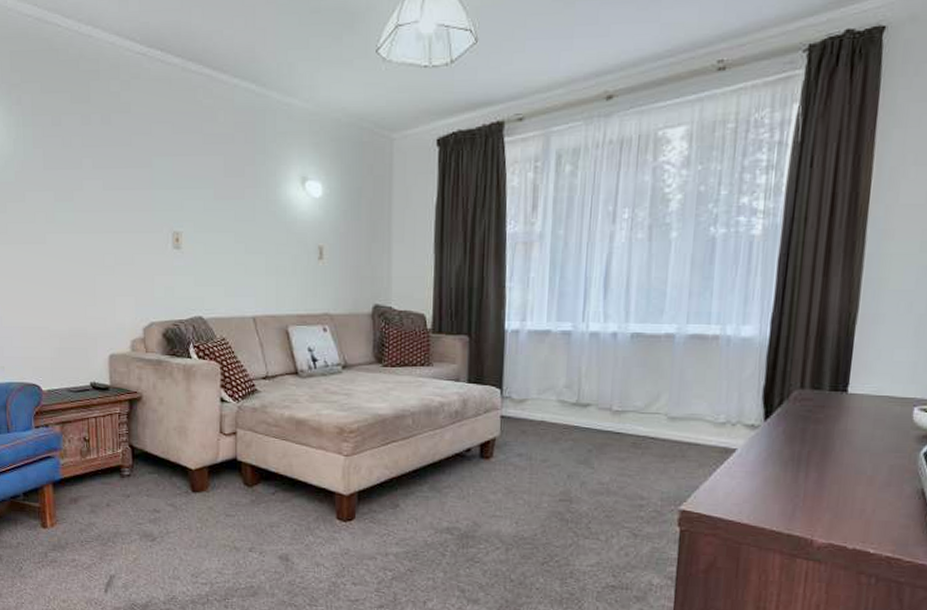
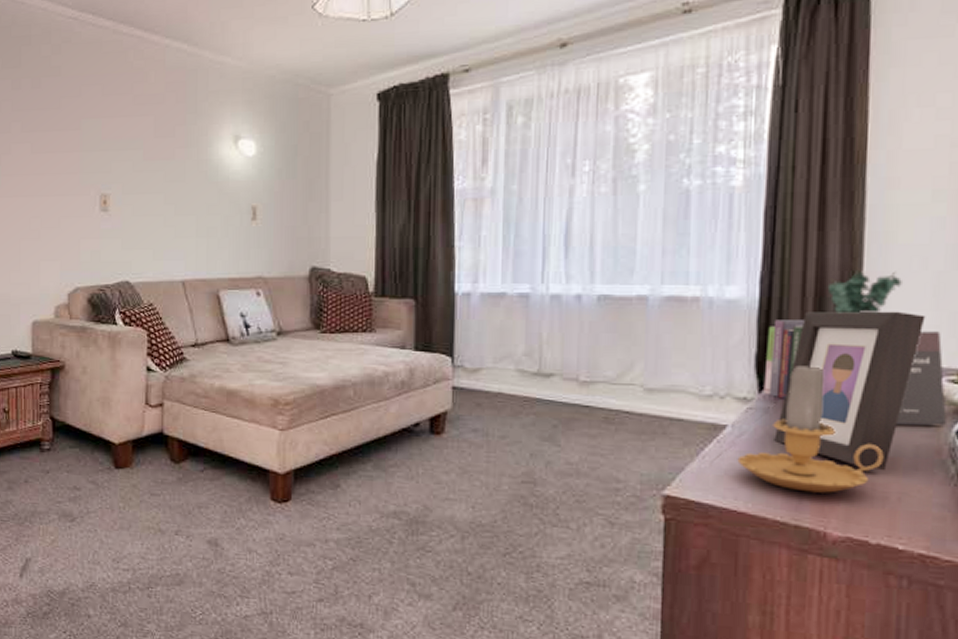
candle: none [743,392,864,507] -> present [737,361,884,493]
books: none [768,356,918,448] -> present [763,320,947,426]
picture frame: none [775,348,907,486] -> present [774,311,926,470]
vase: none [828,310,890,351] -> present [828,267,902,314]

